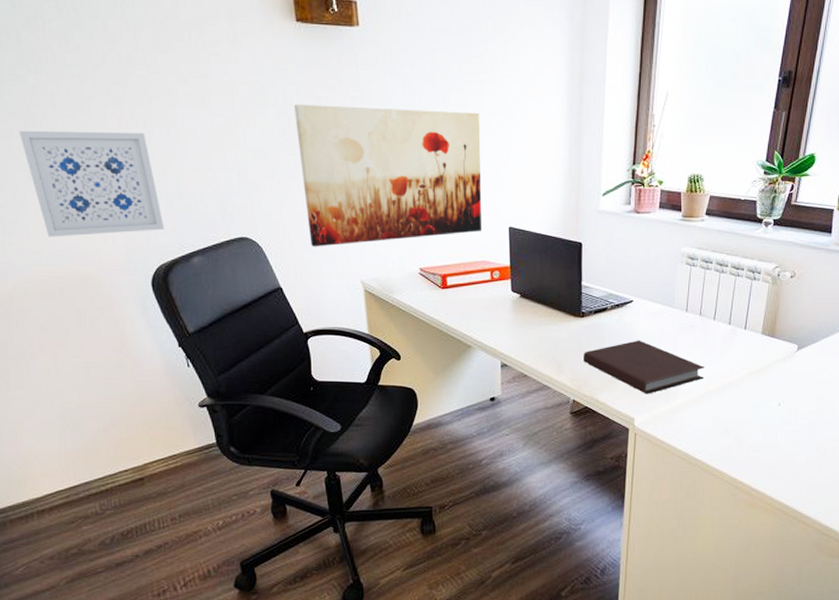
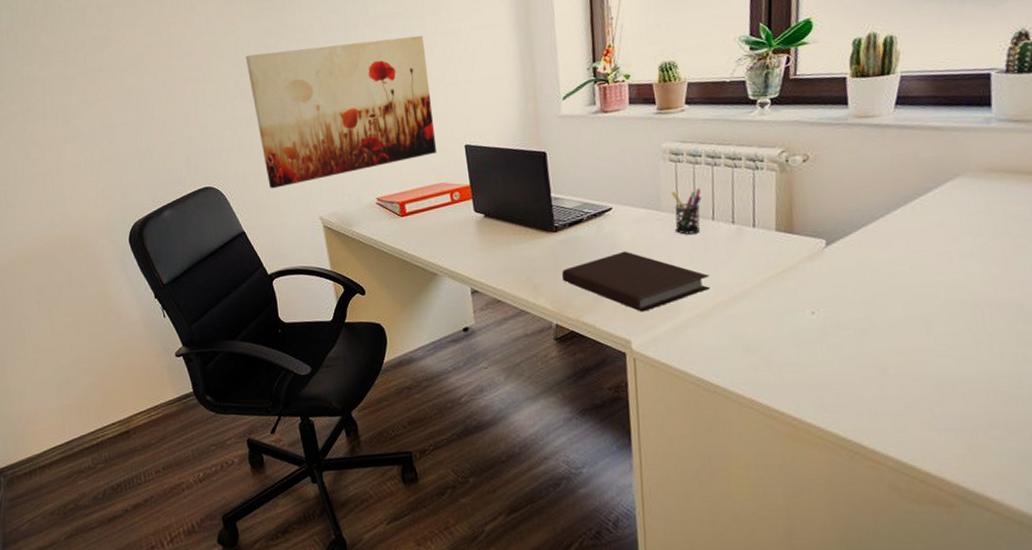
wall art: present [18,130,165,238] -> none [17,102,138,207]
pen holder: none [683,291,708,330] -> present [671,188,702,235]

